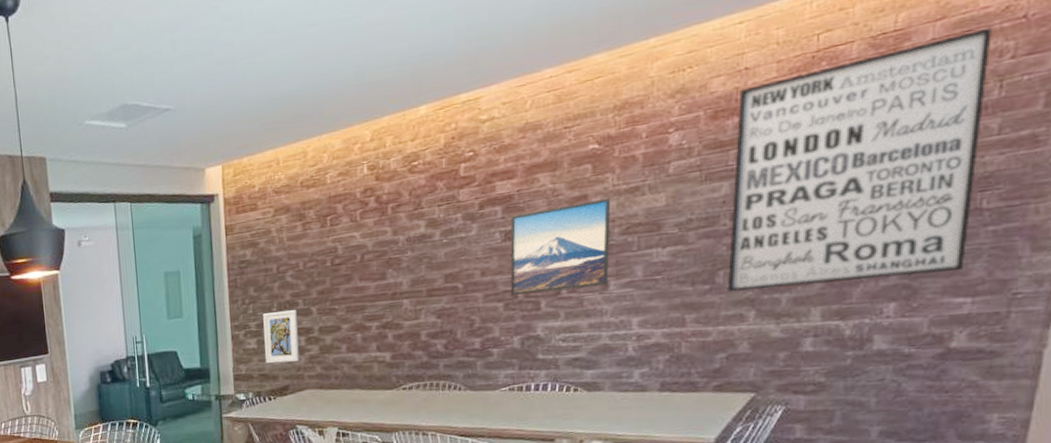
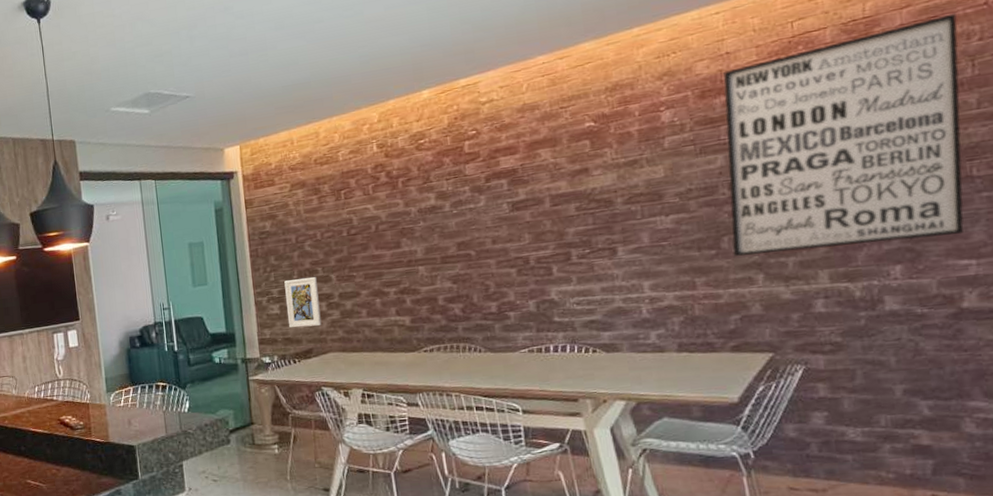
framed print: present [510,198,611,296] -> none [517,170,617,262]

